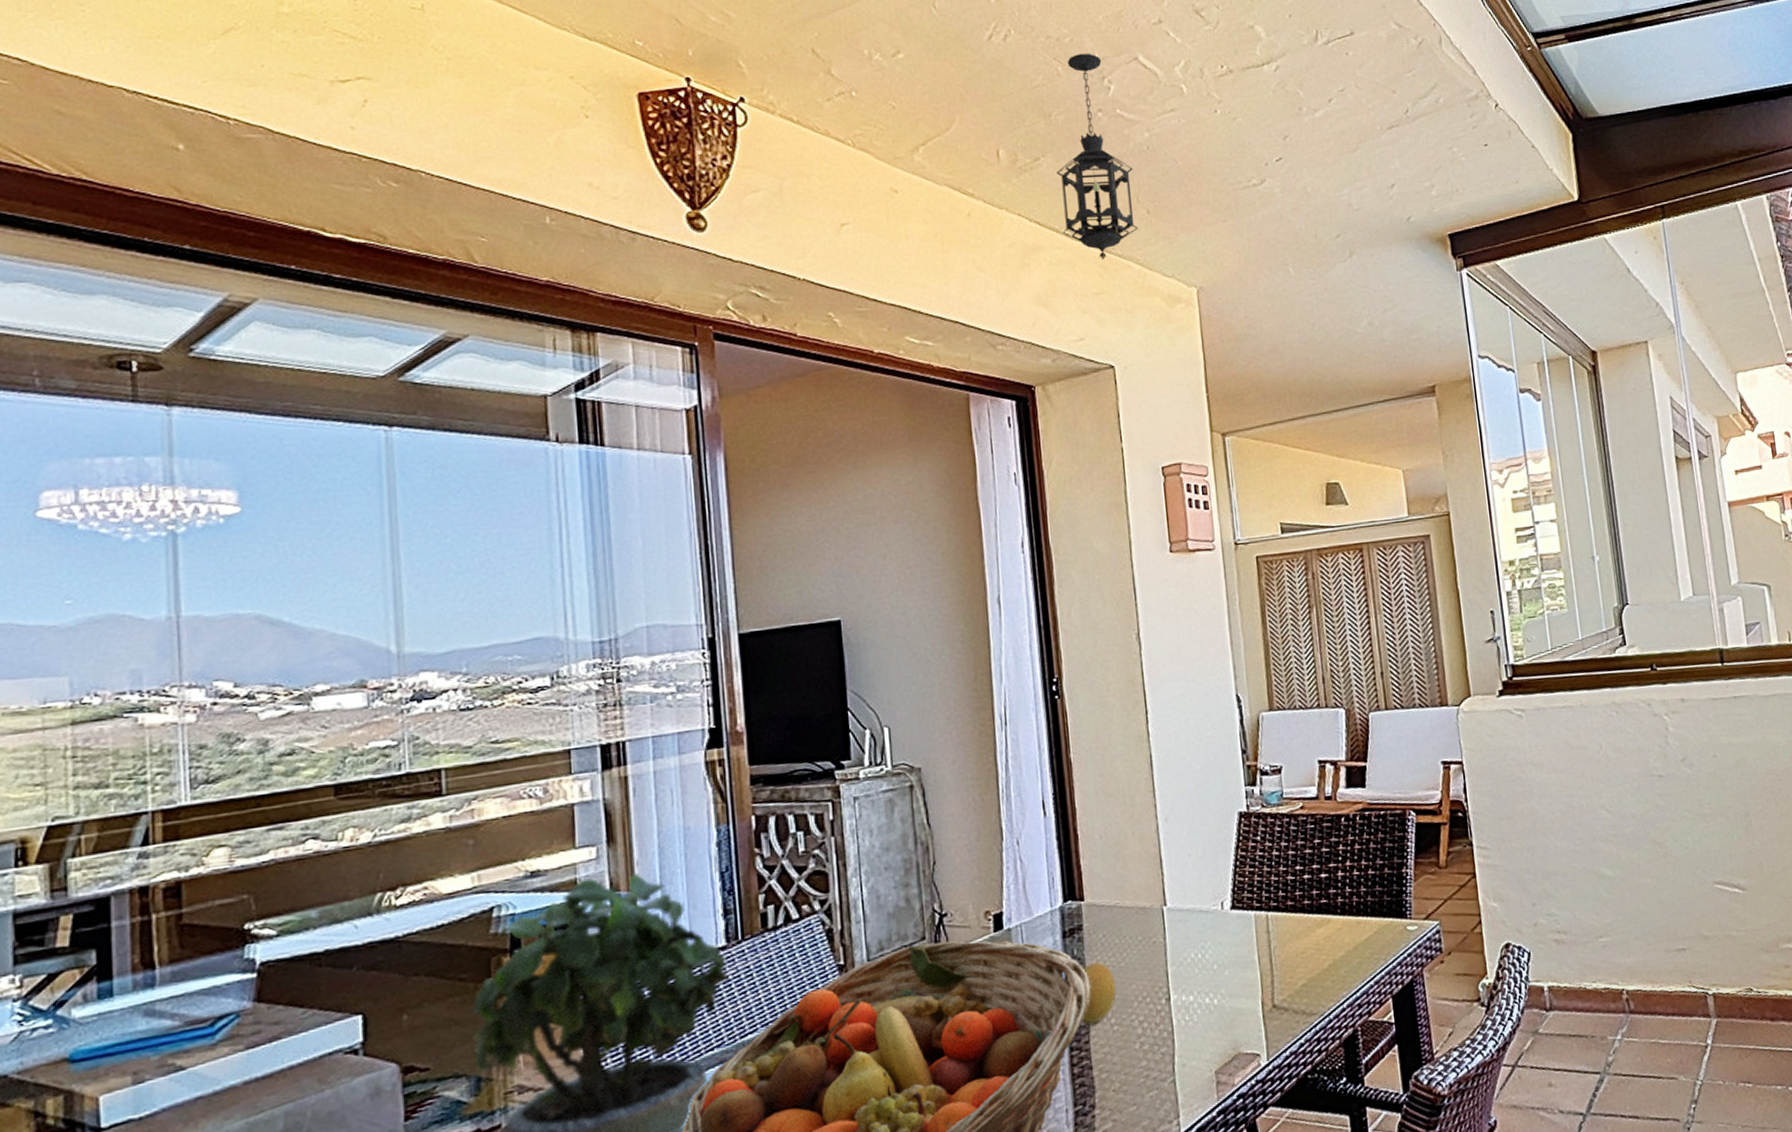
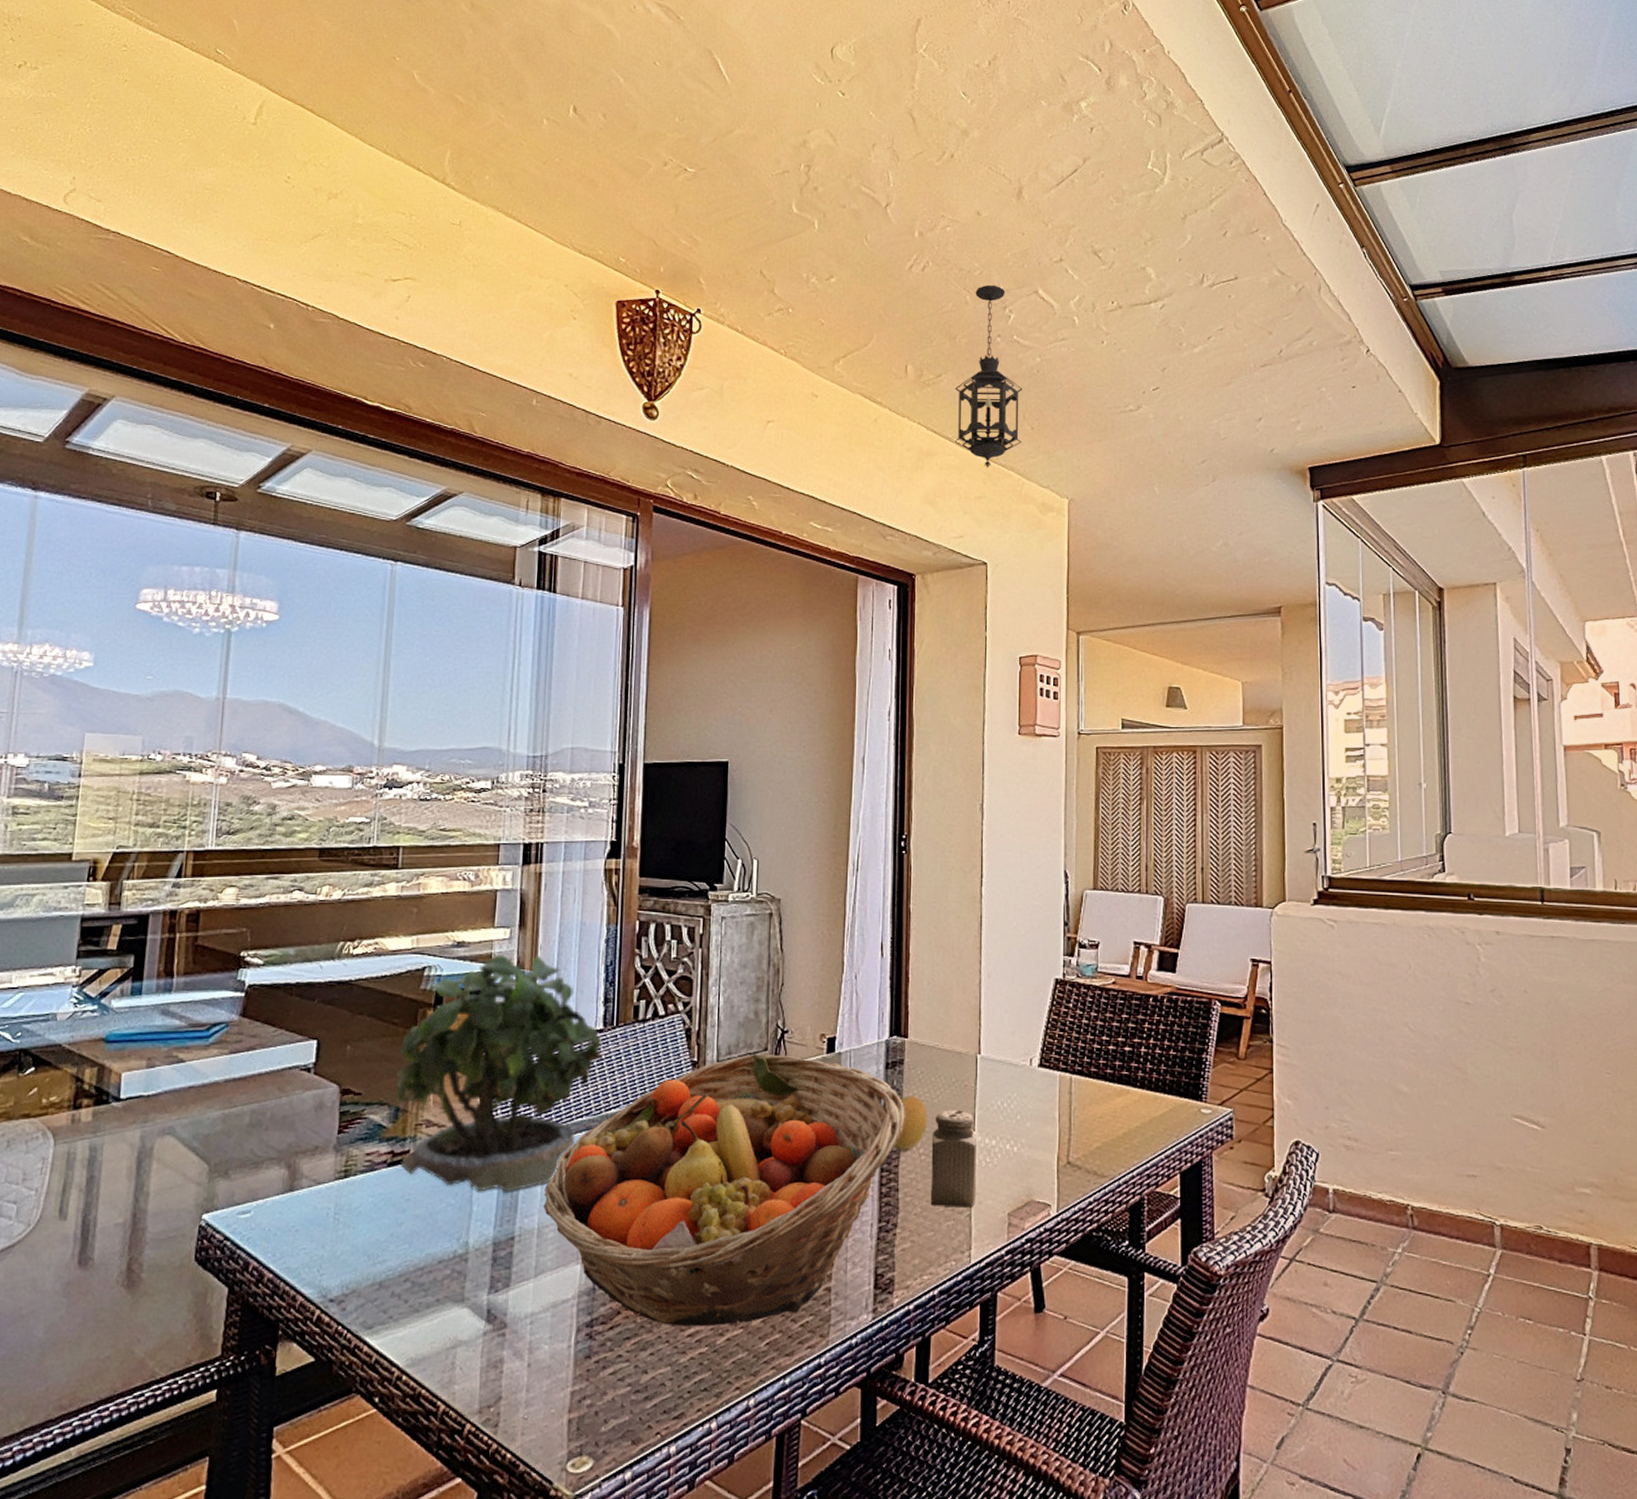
salt shaker: none [1122,969,1179,1078] -> present [930,1110,978,1206]

